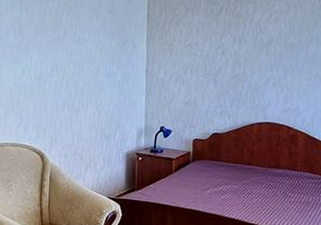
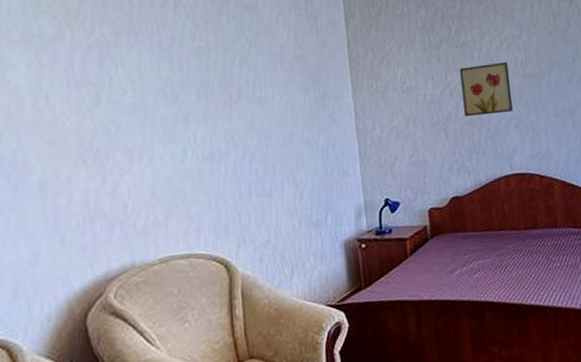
wall art: none [232,31,273,73] -> present [459,61,514,117]

